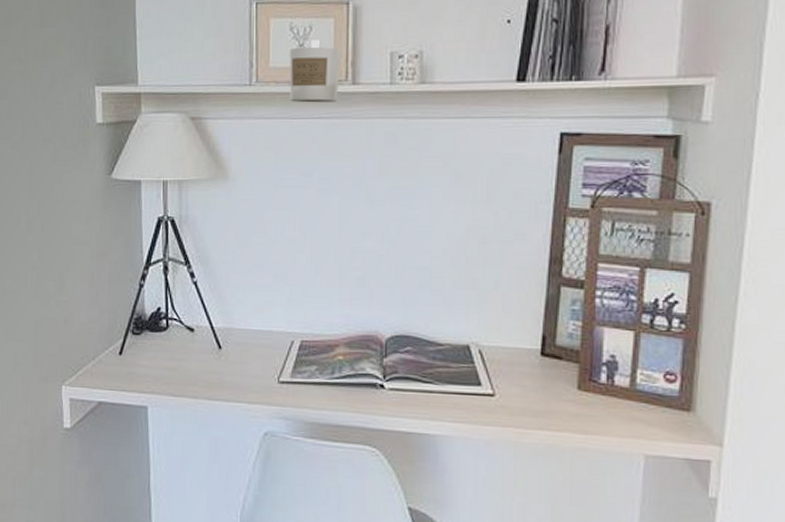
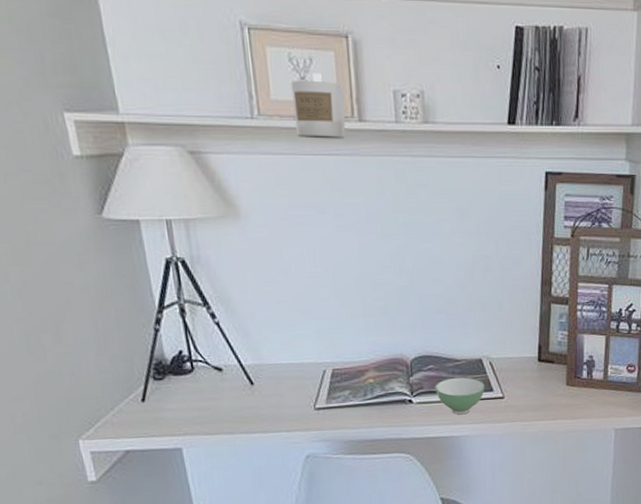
bowl: none [411,365,471,410] -> present [434,377,485,415]

